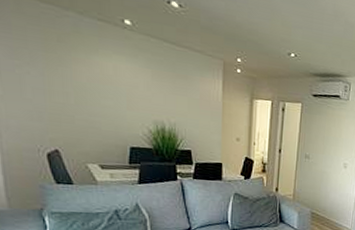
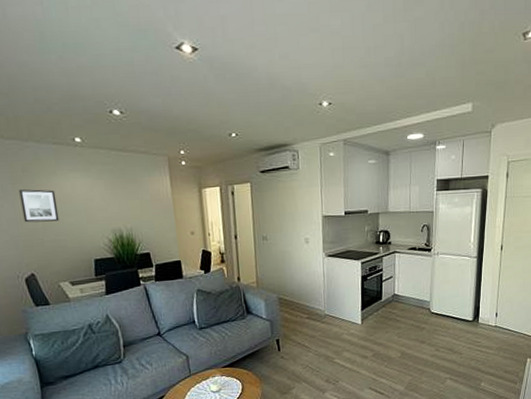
wall art: none [51,60,96,101] -> present [19,189,60,223]

